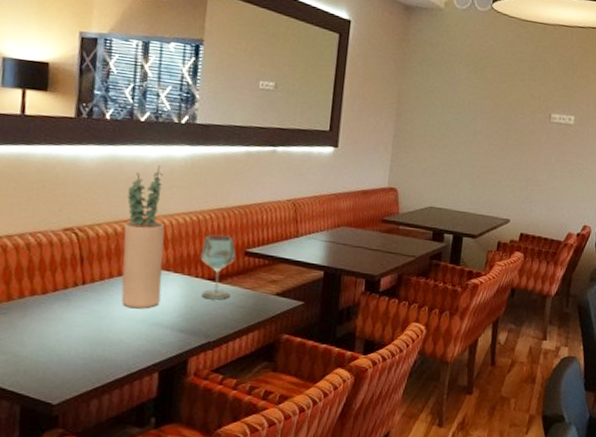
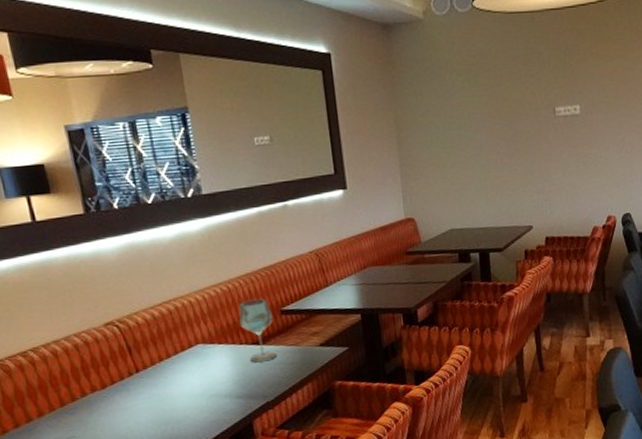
vase: present [121,164,165,309] -> none [154,243,213,386]

